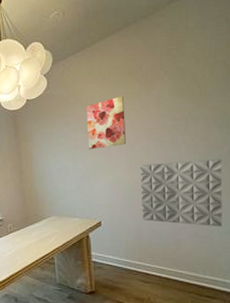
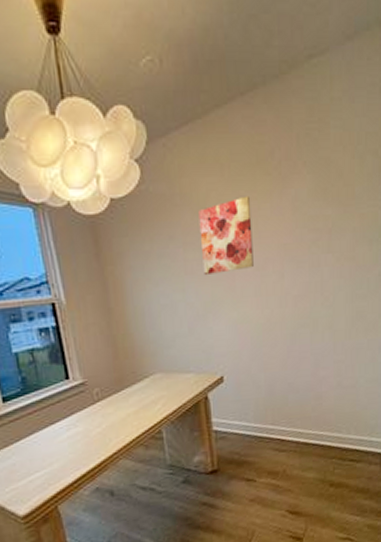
decorative wall panel: present [140,159,223,227] -> none [272,285,371,374]

